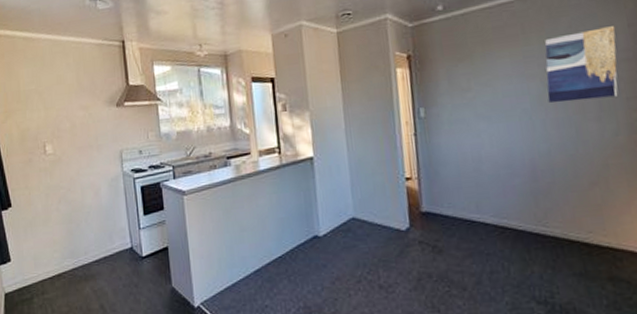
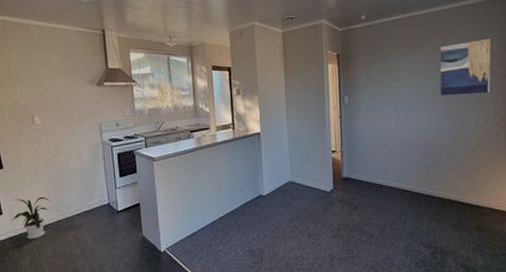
house plant: none [19,239,65,291] -> present [10,196,51,239]

